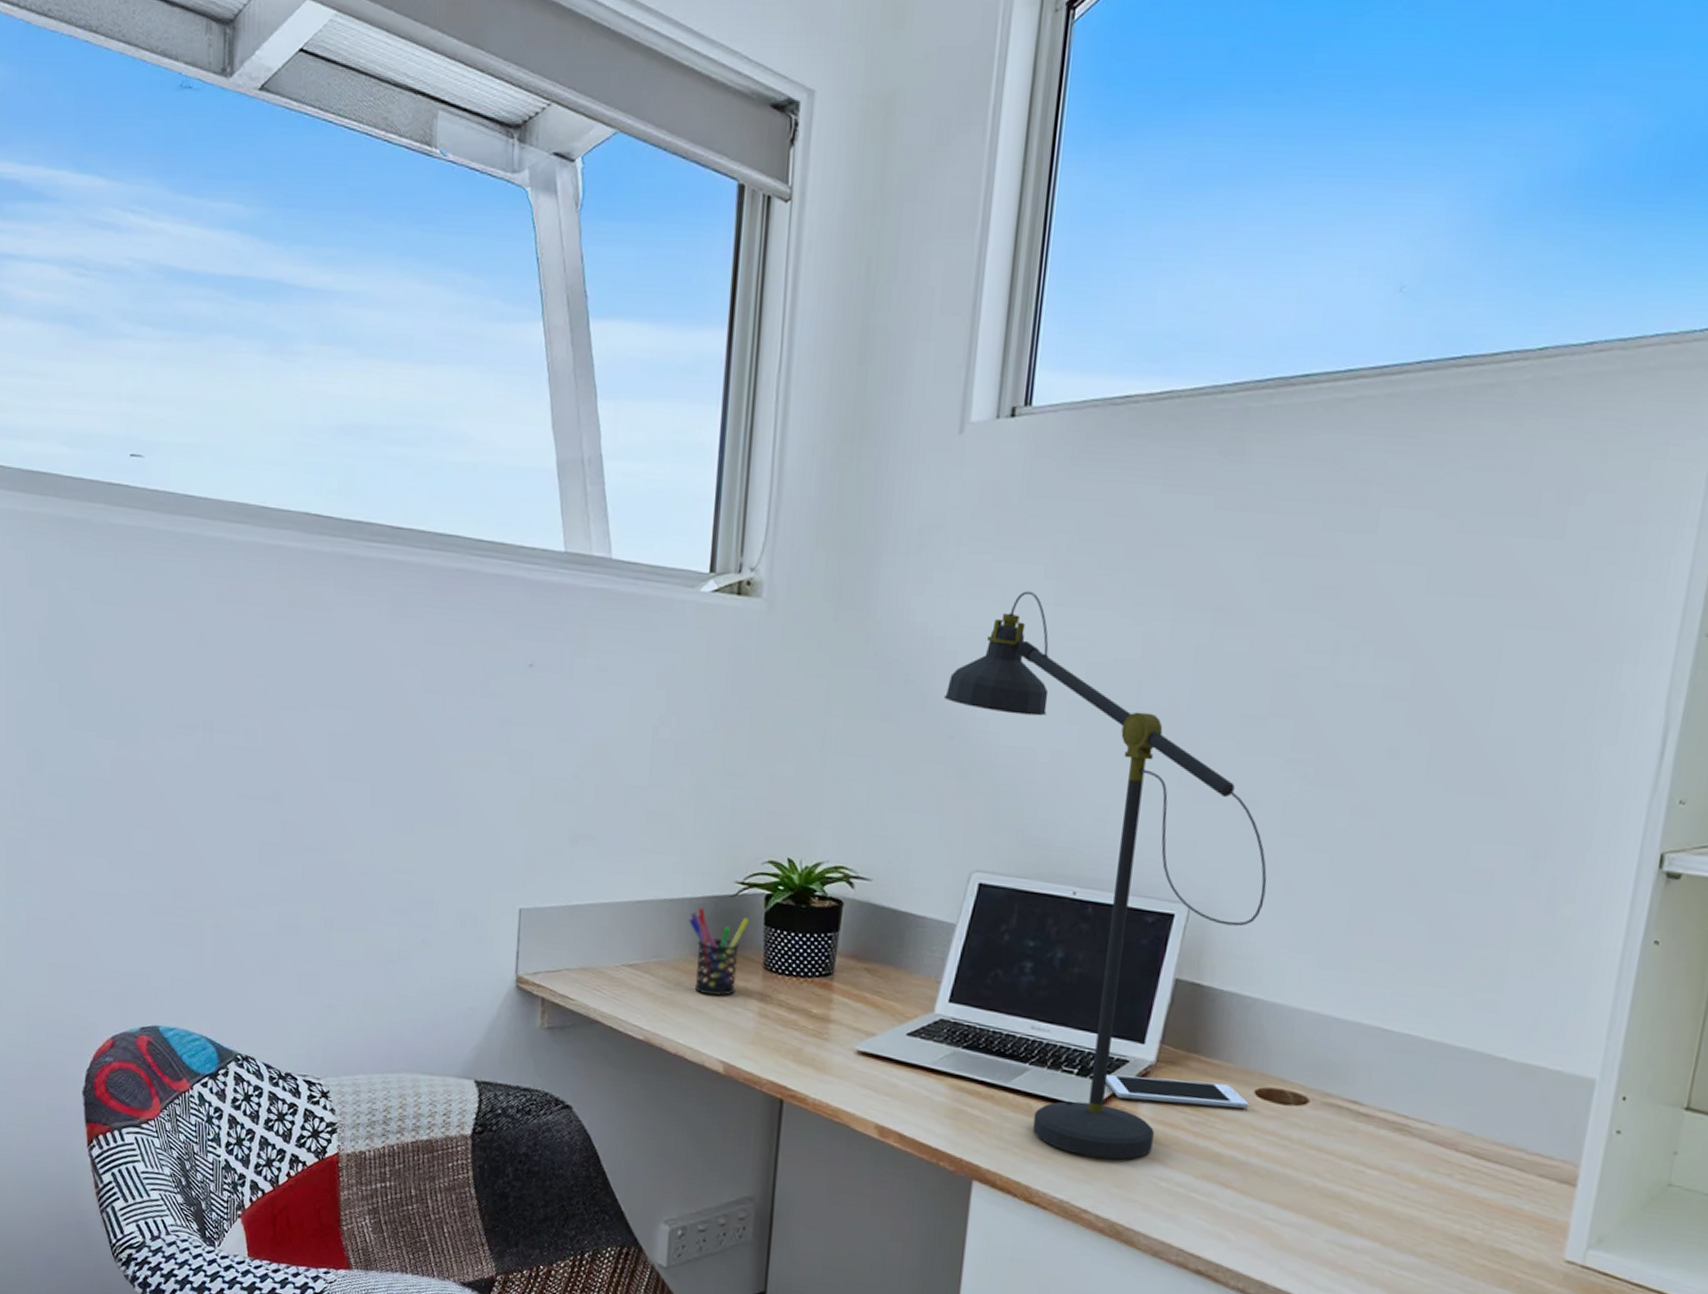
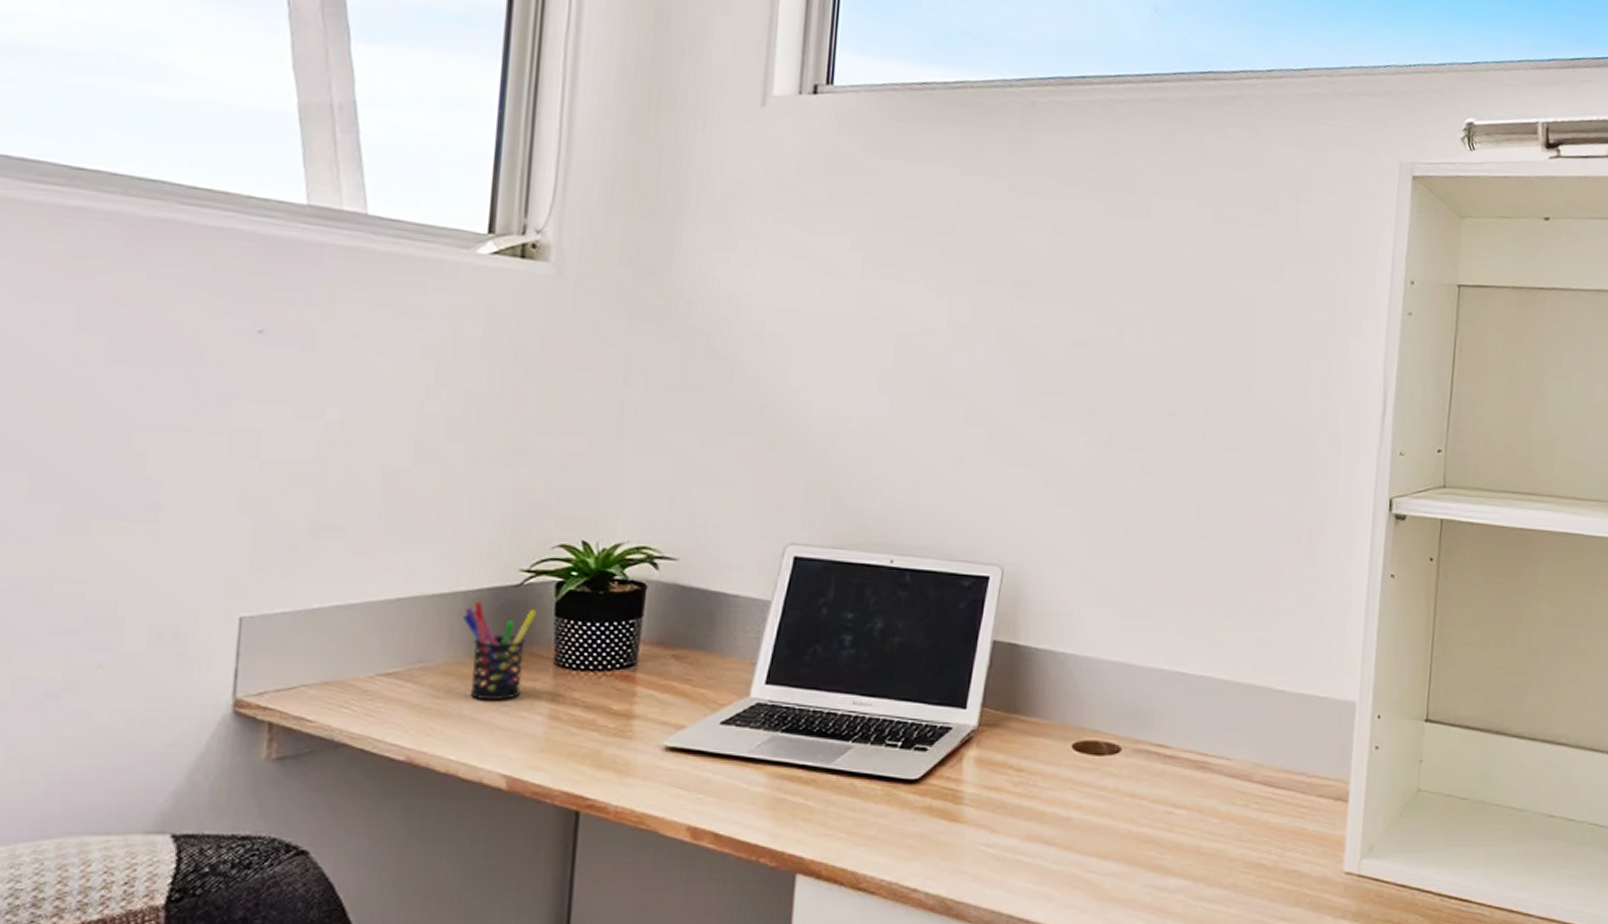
desk lamp: present [944,591,1267,1159] -> none [753,262,1073,832]
cell phone: present [1104,1074,1249,1109] -> none [929,741,1067,767]

